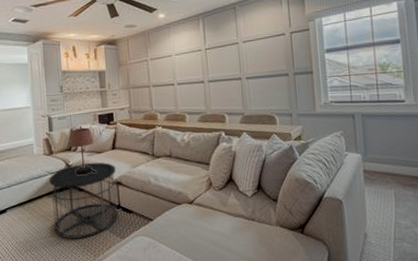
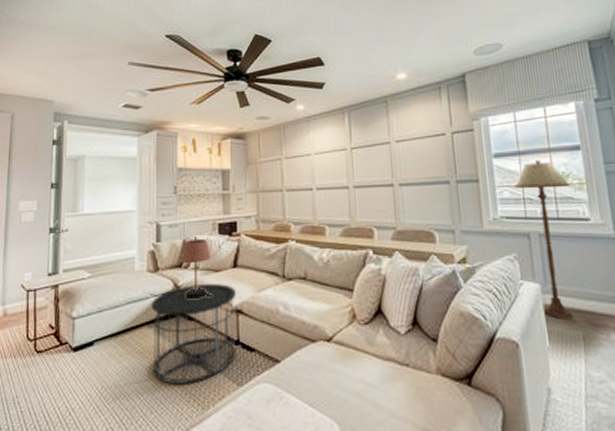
floor lamp: none [343,53,389,181] -> present [514,159,574,319]

